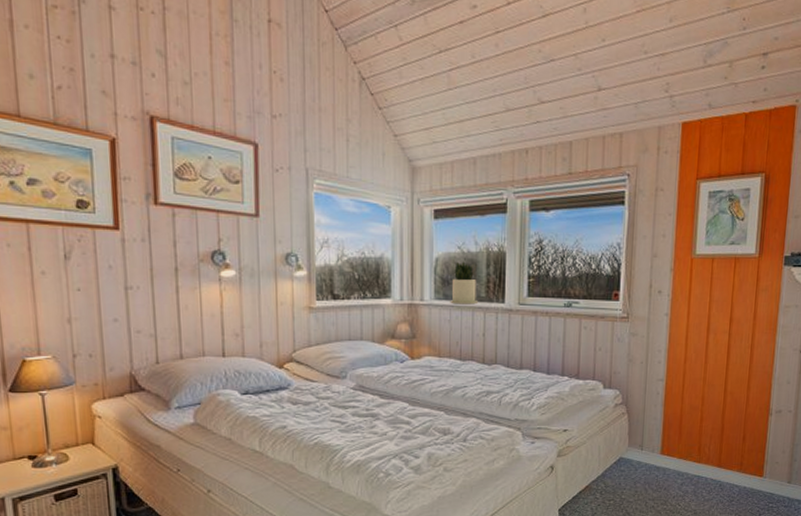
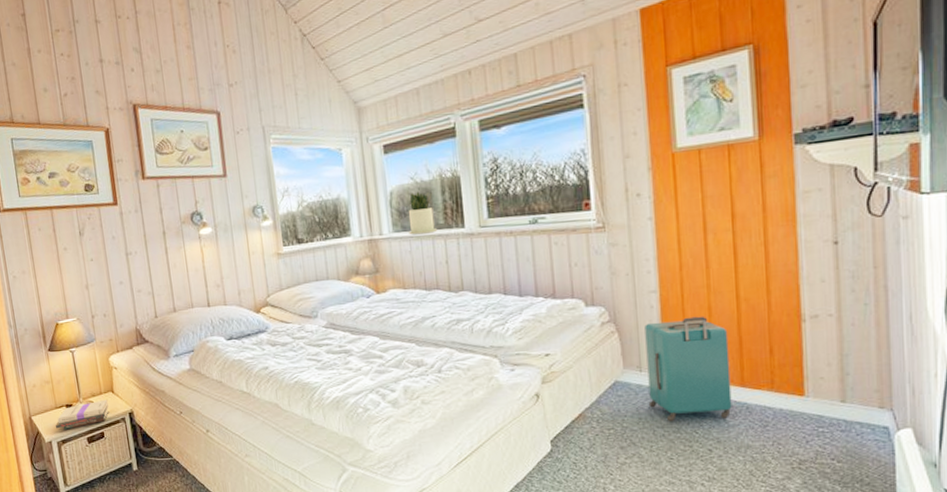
books: none [12,452,87,485] -> present [56,399,109,430]
suitcase: none [644,404,714,496] -> present [645,316,732,422]

